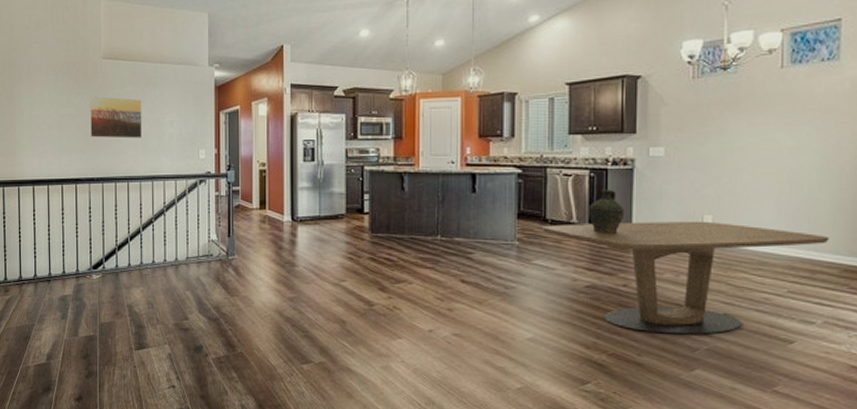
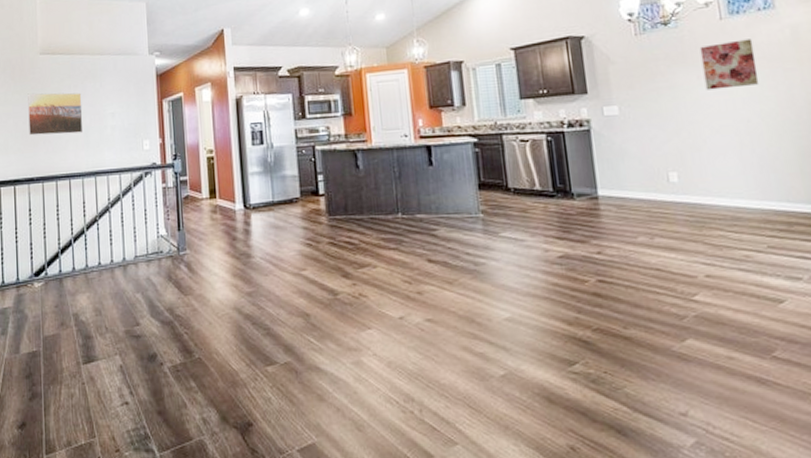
dining table: present [542,221,829,335] -> none [506,178,799,303]
ceramic jug: present [587,190,625,233] -> none [549,153,588,199]
wall art: none [754,89,810,138] -> present [699,38,759,90]

